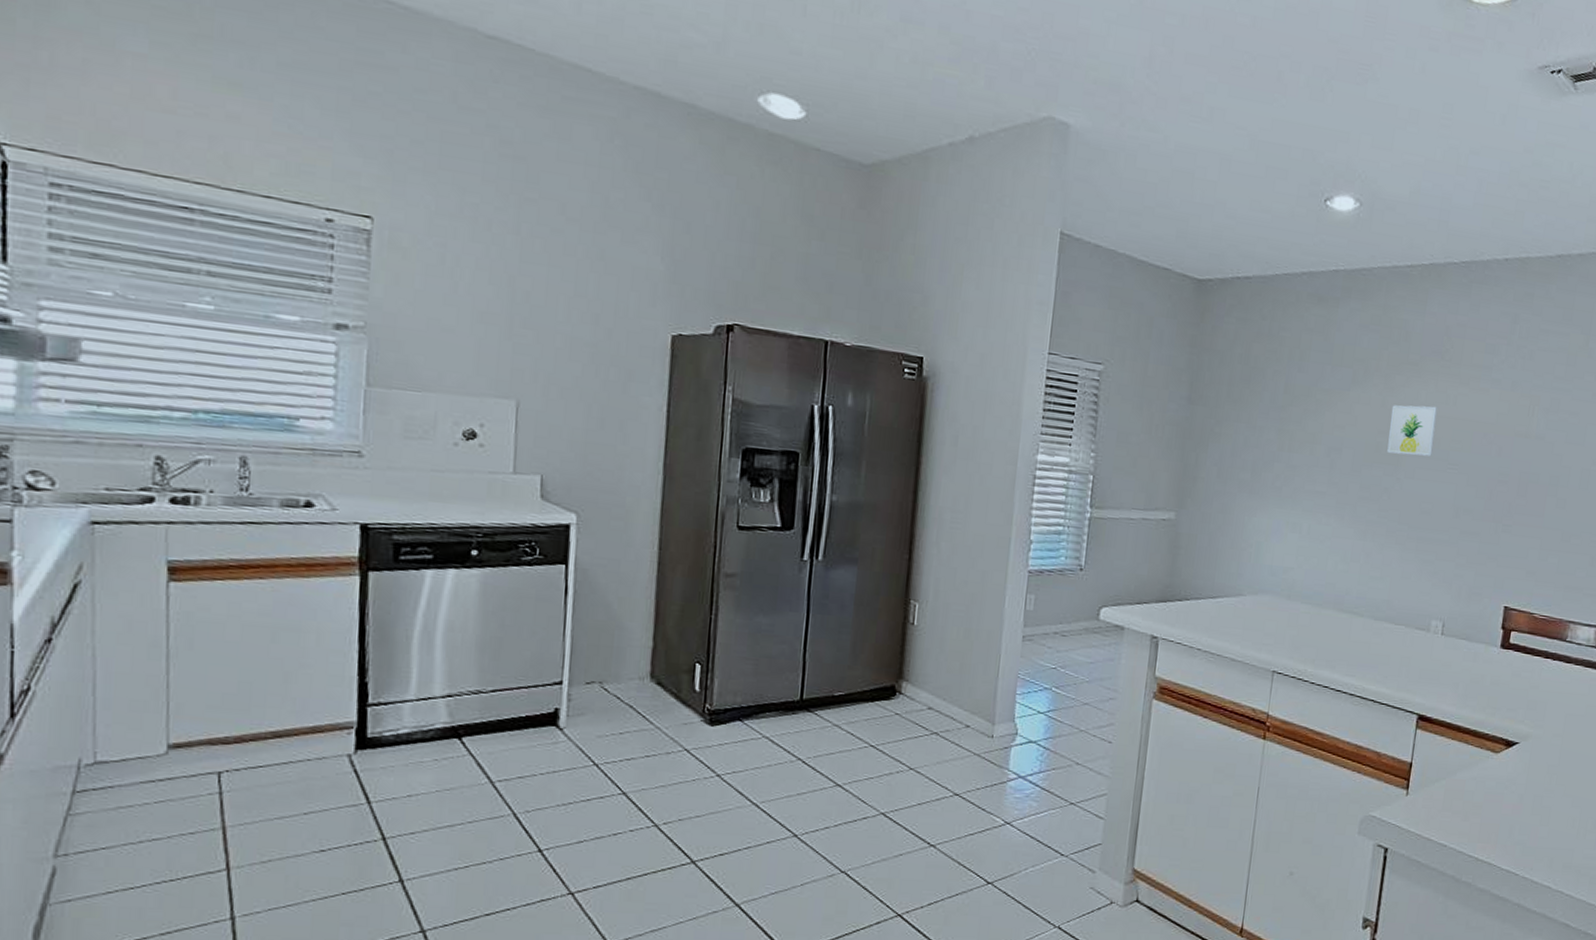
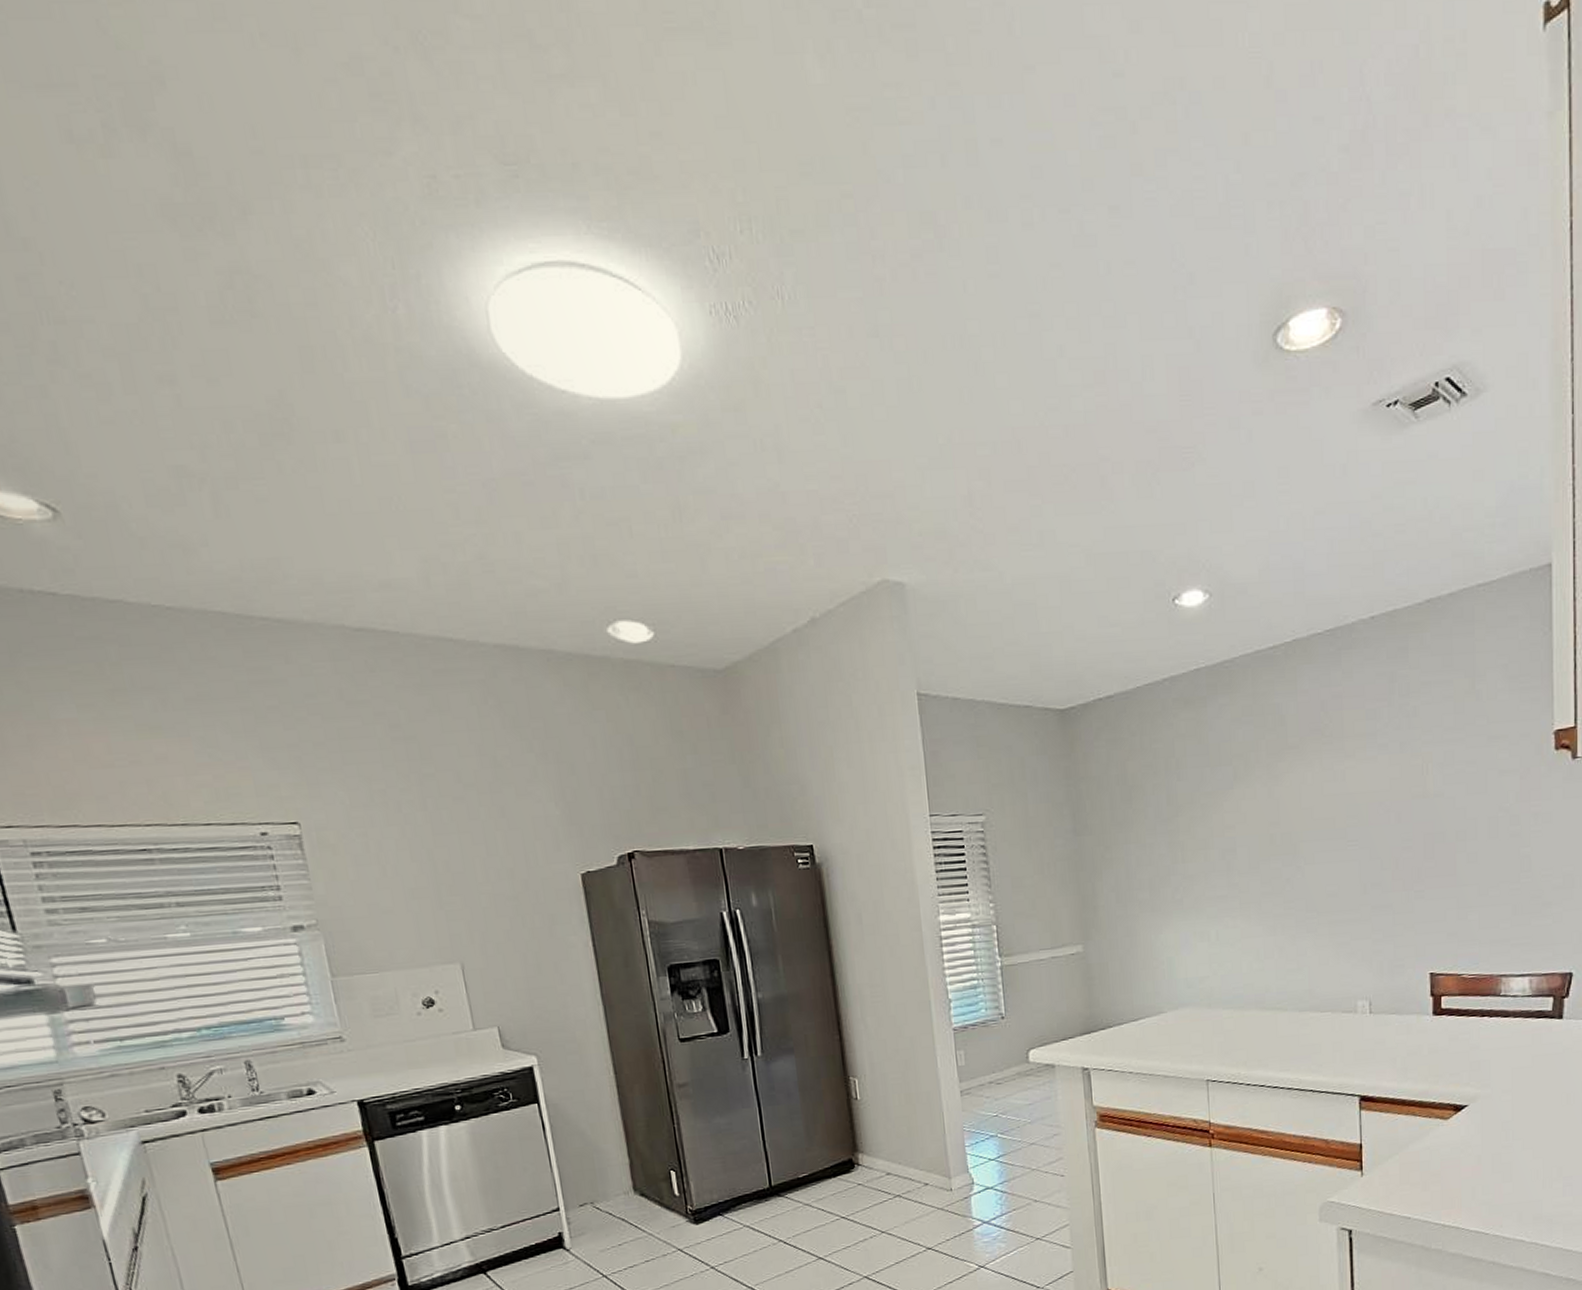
wall art: present [1387,405,1438,457] -> none [1279,786,1329,843]

